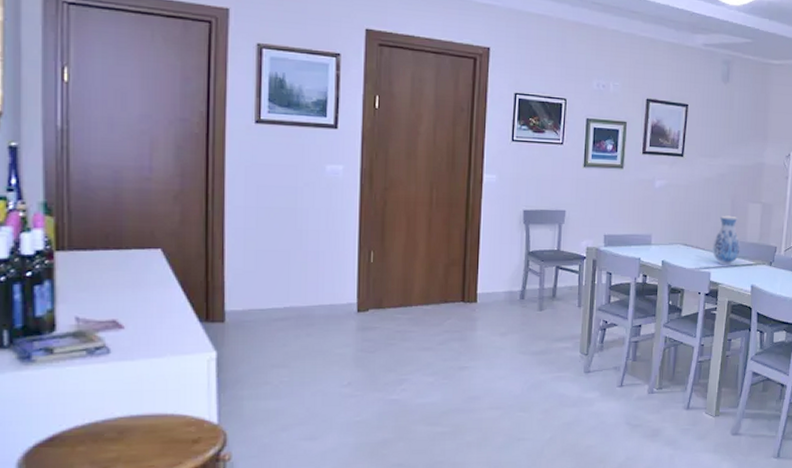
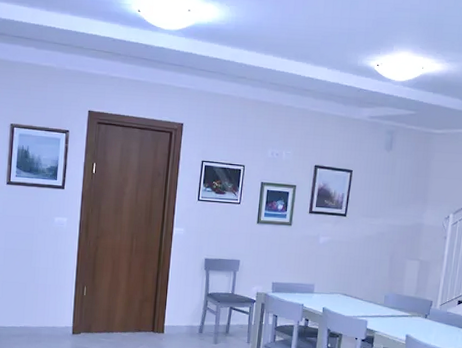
vase: present [712,215,741,265] -> none [370,270,397,315]

